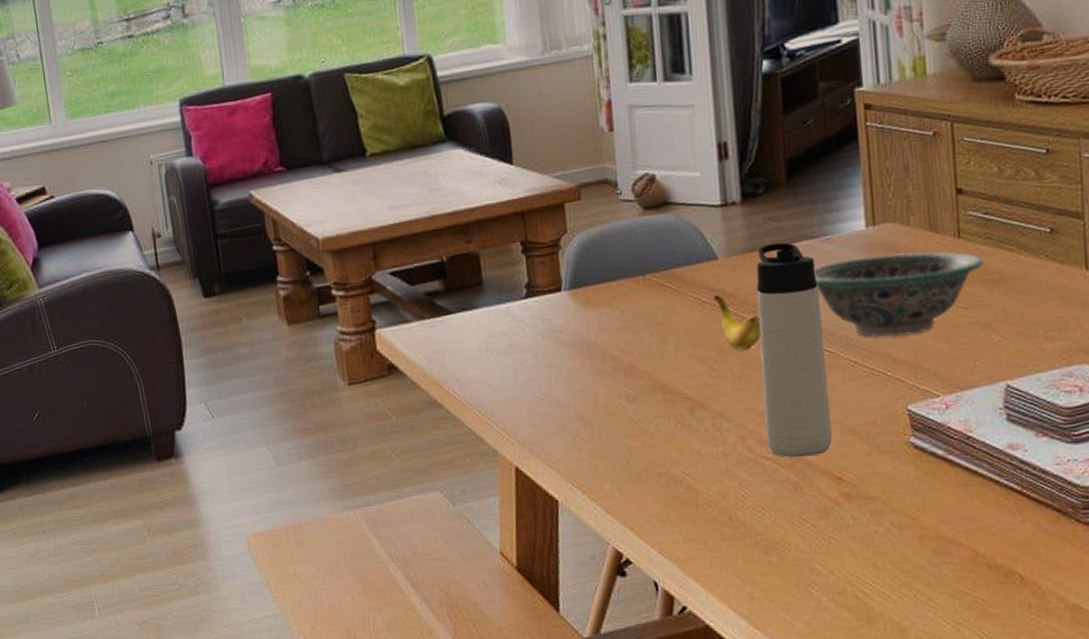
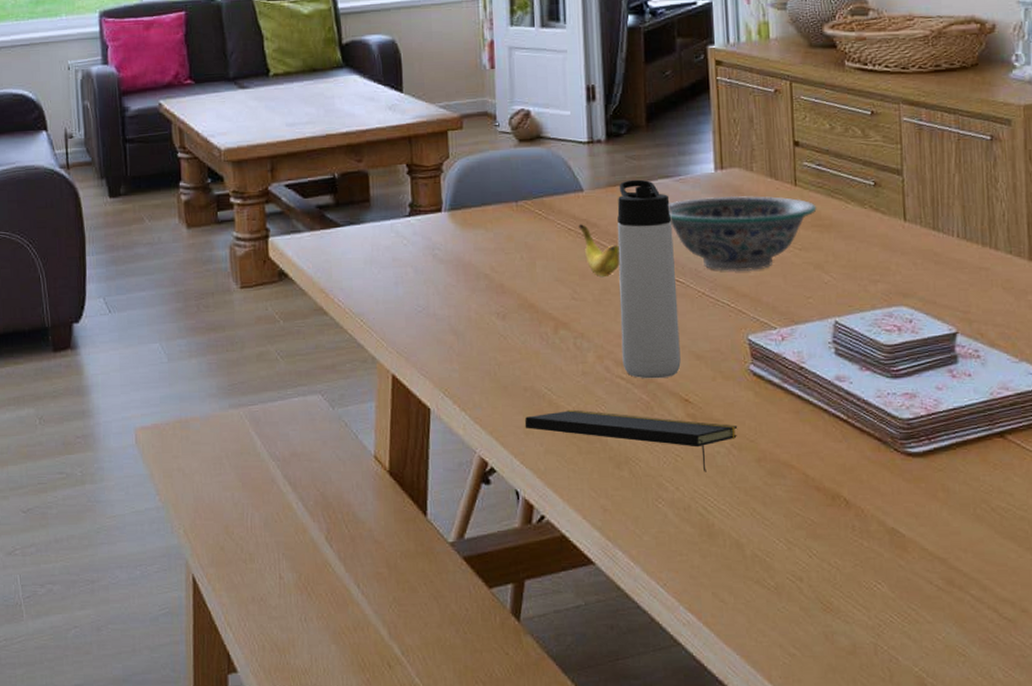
notepad: none [661,494,898,554] -> present [524,409,738,472]

